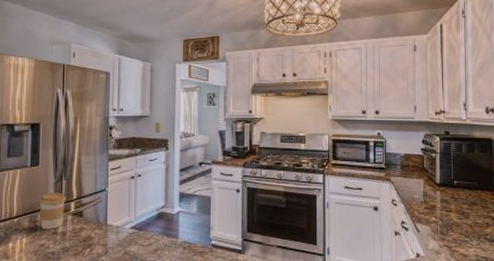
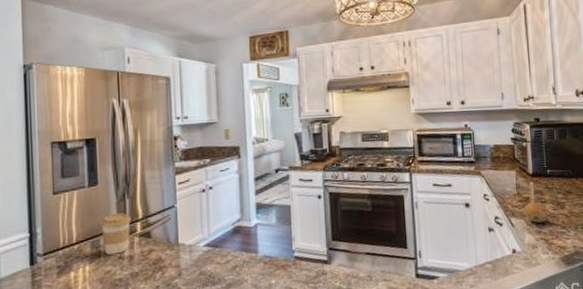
fruit: none [430,210,453,230] -> present [524,202,548,223]

